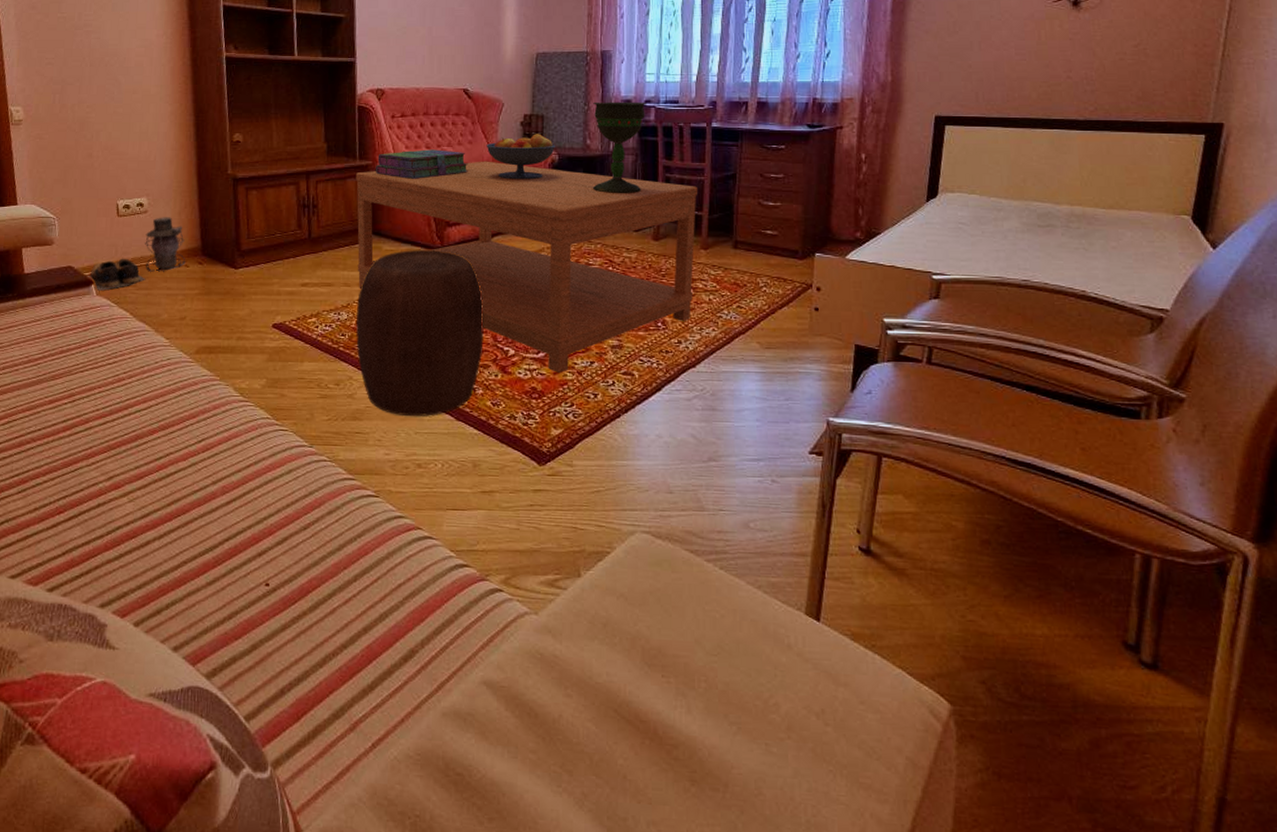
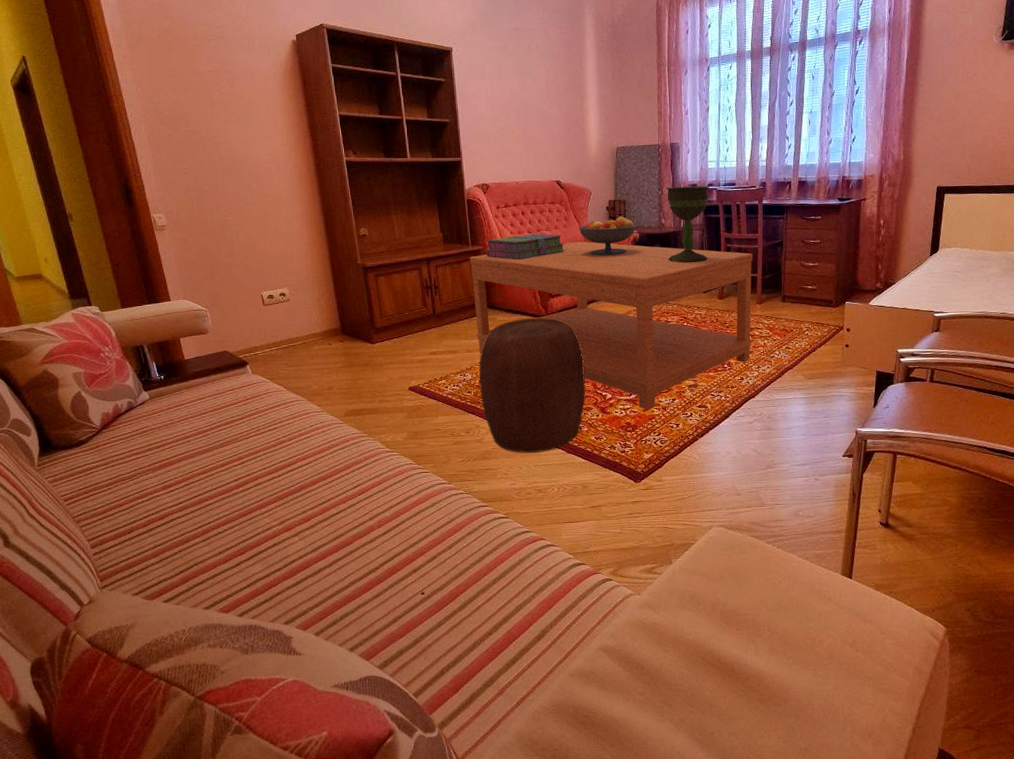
shoes: present [88,258,146,291] -> none [243,341,295,370]
lantern: present [145,217,186,272] -> none [290,303,329,351]

